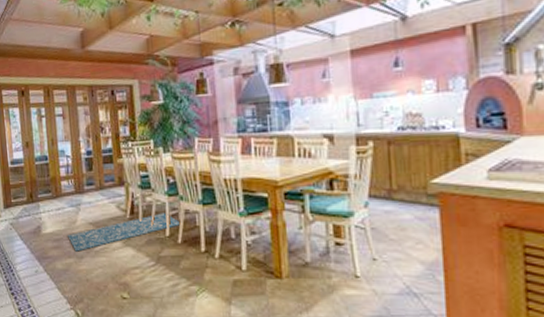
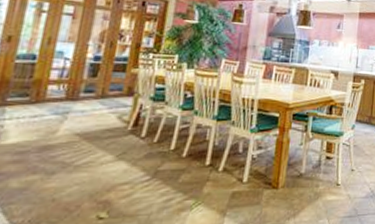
rug: present [68,213,182,252] -> none [39,126,191,167]

